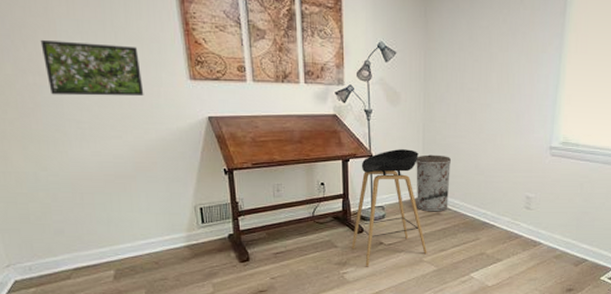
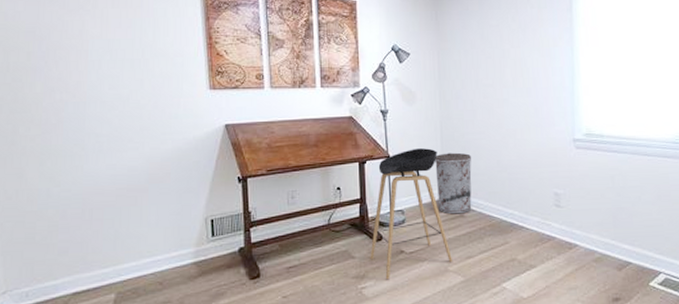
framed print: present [40,39,144,97] -> none [72,59,164,111]

